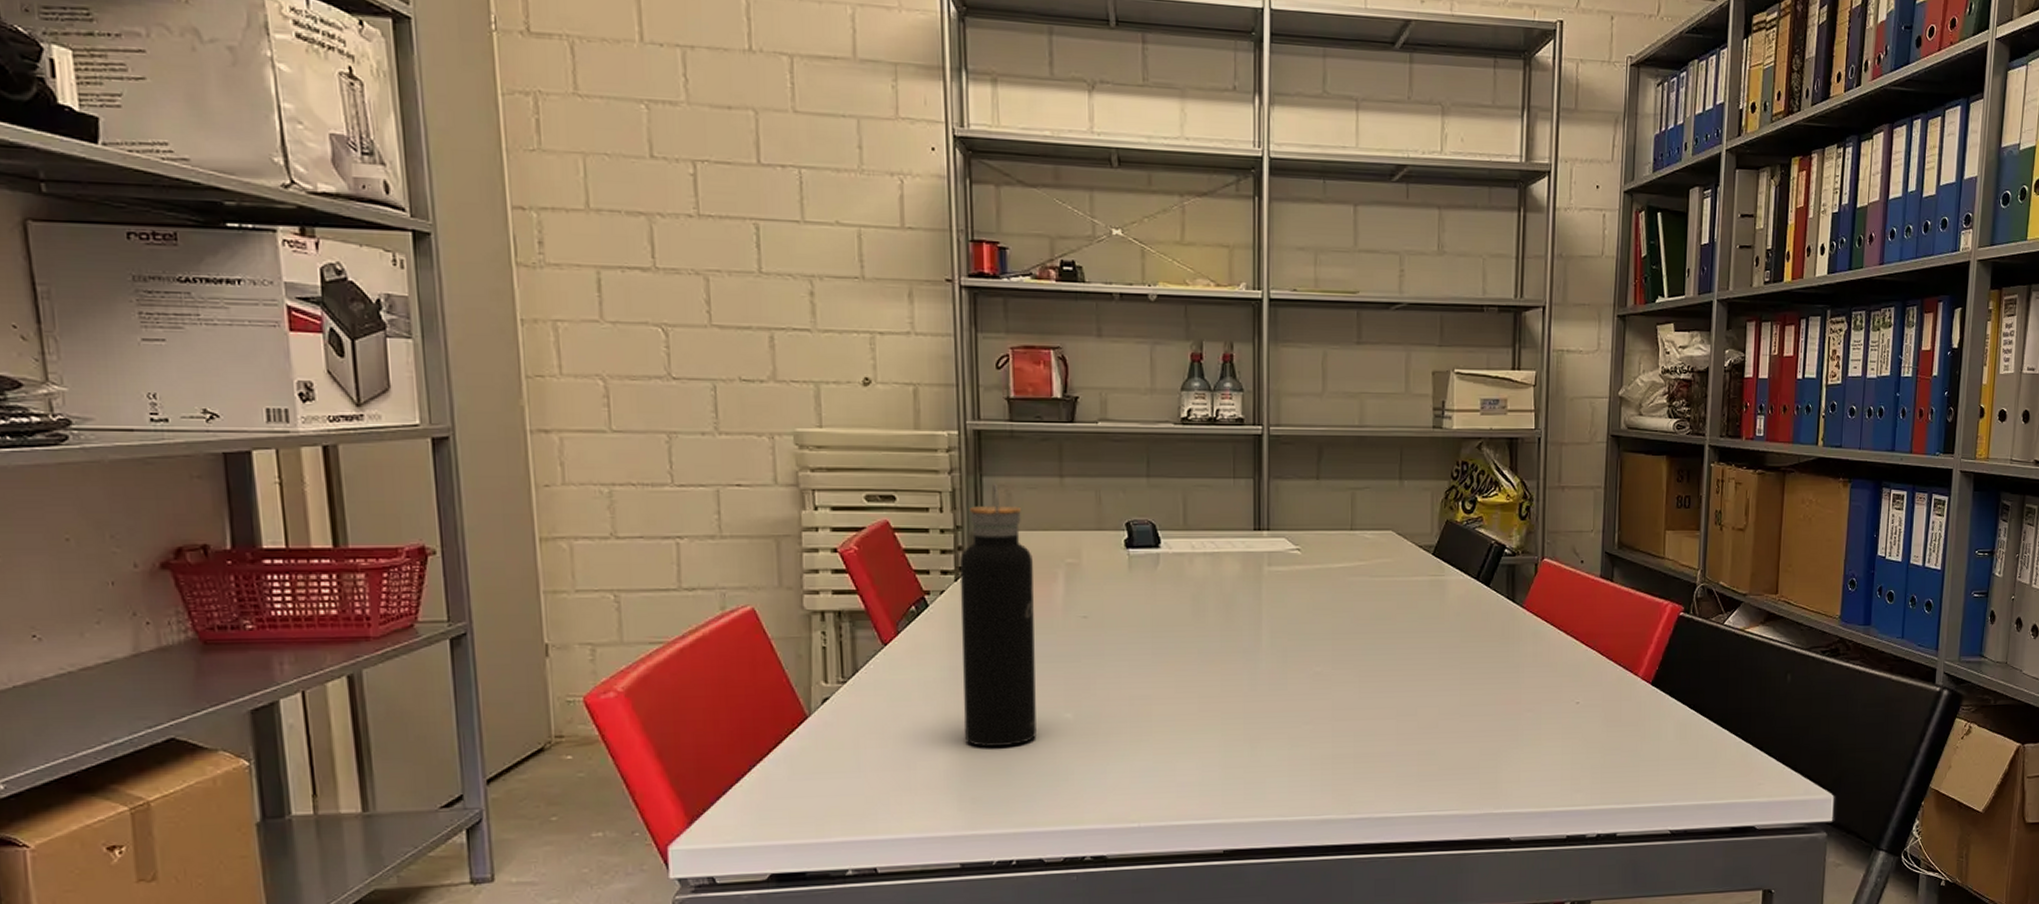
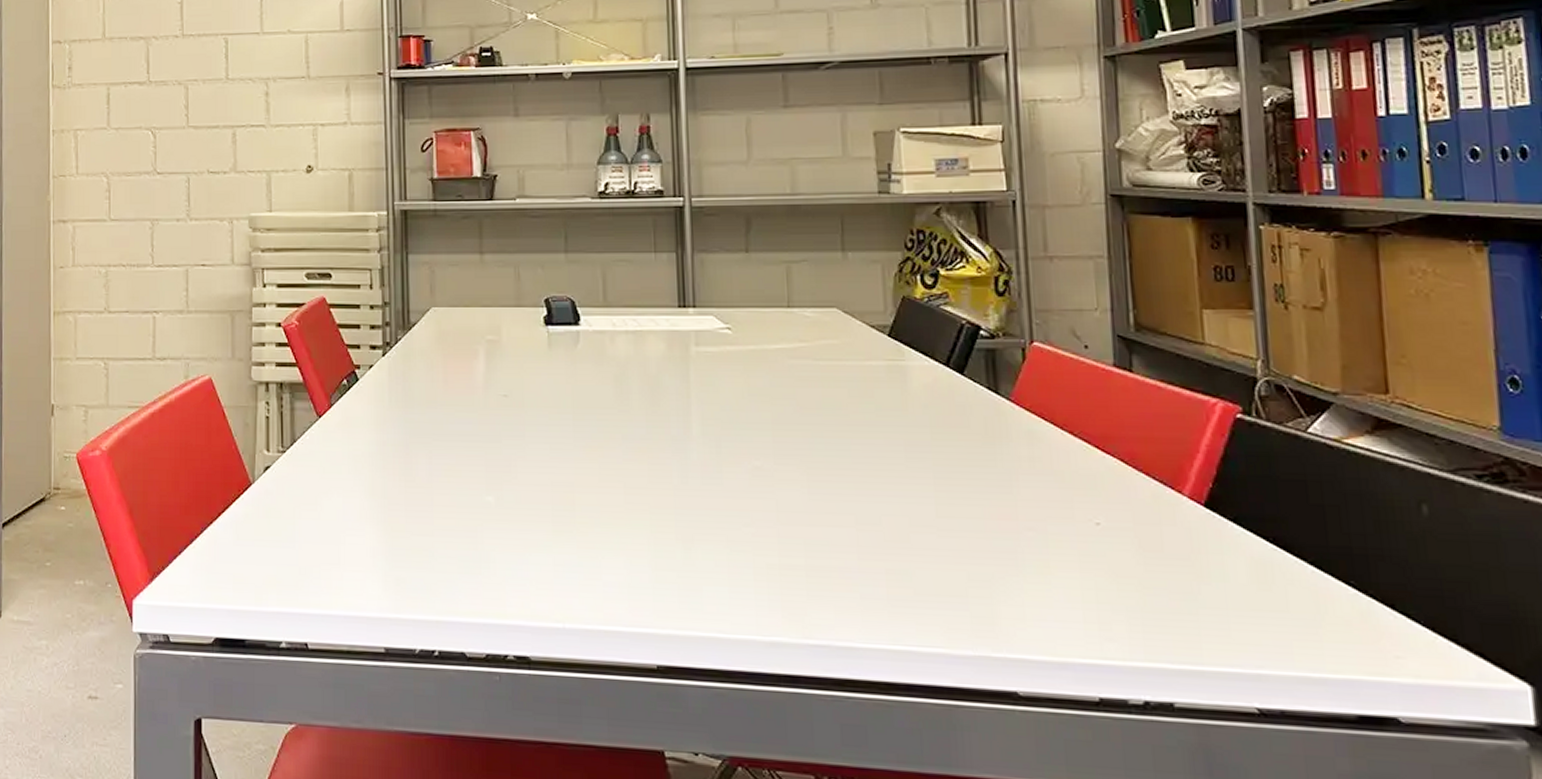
water bottle: present [959,483,1036,747] -> none [387,260,458,527]

